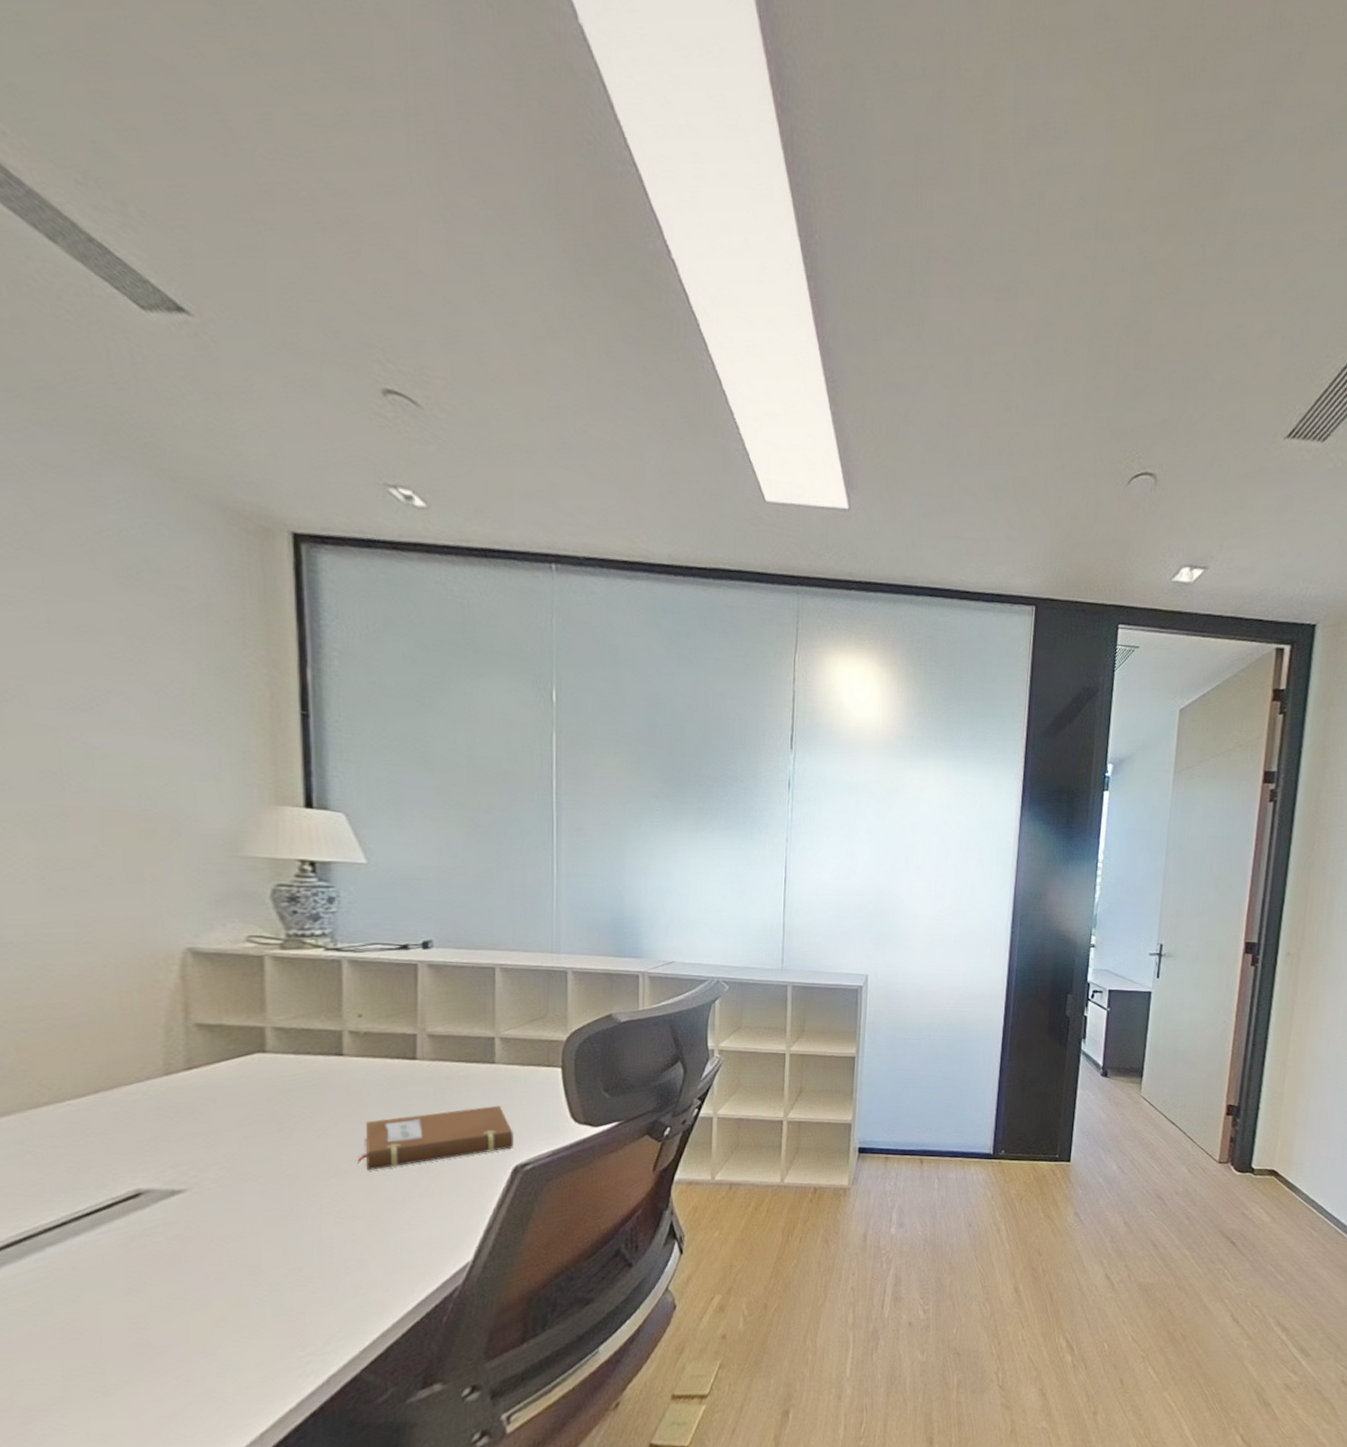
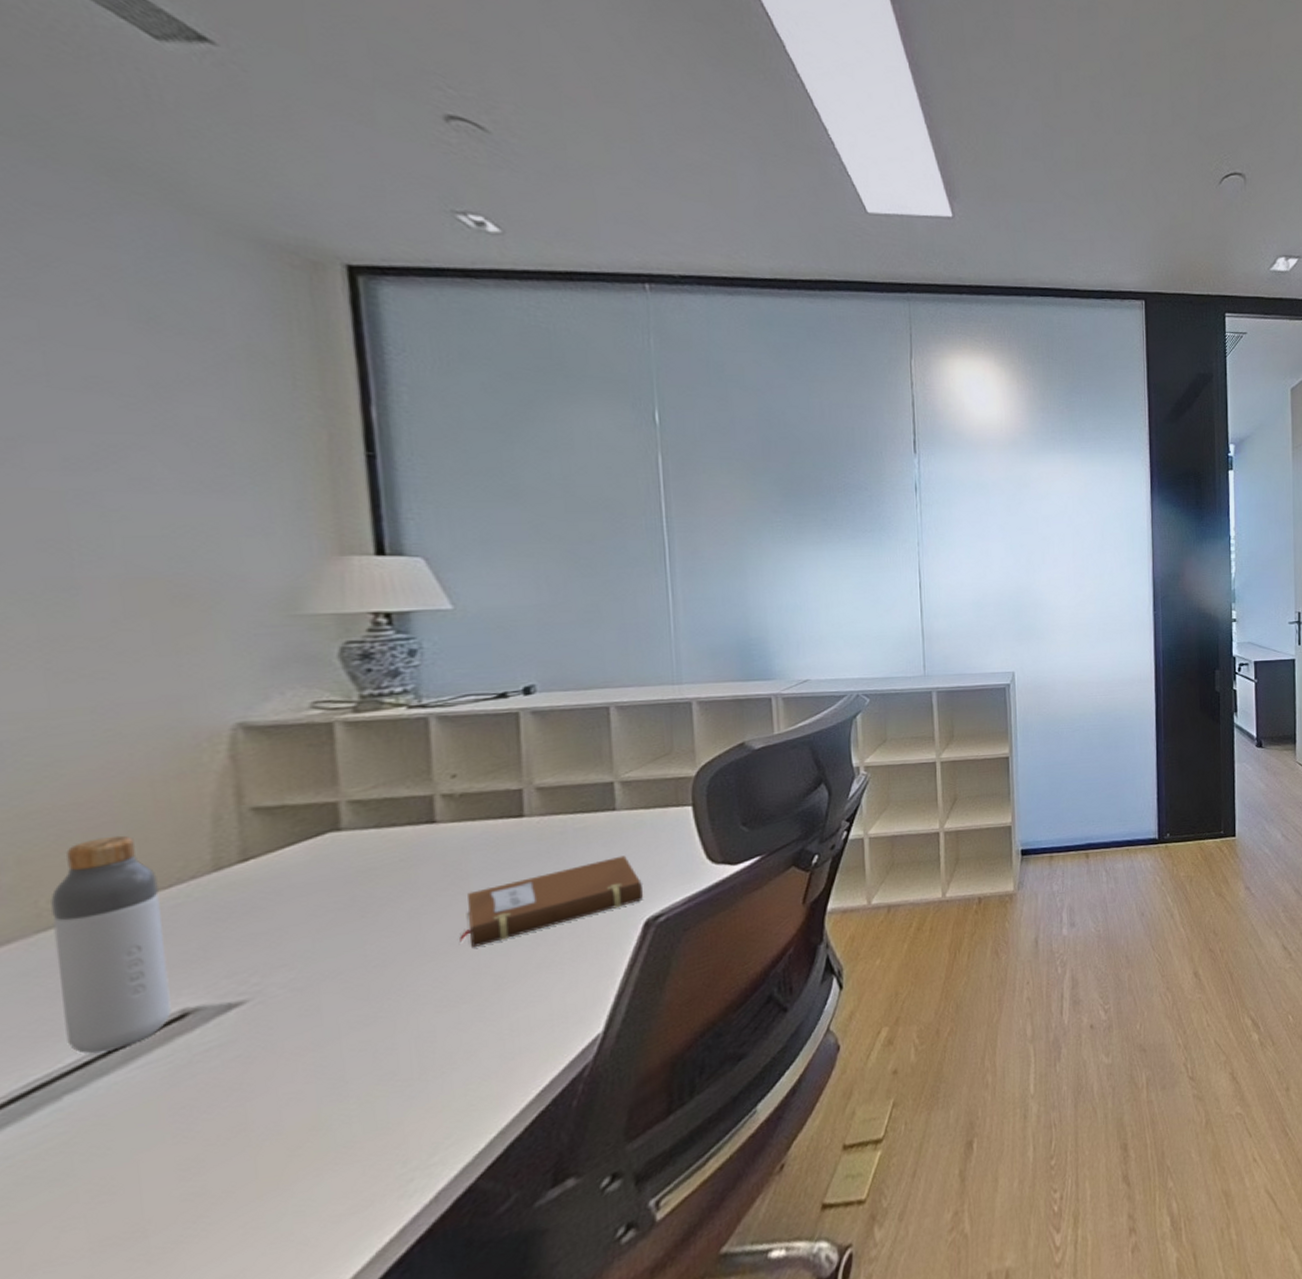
bottle: none [40,1034,128,1217] -> present [51,835,171,1054]

